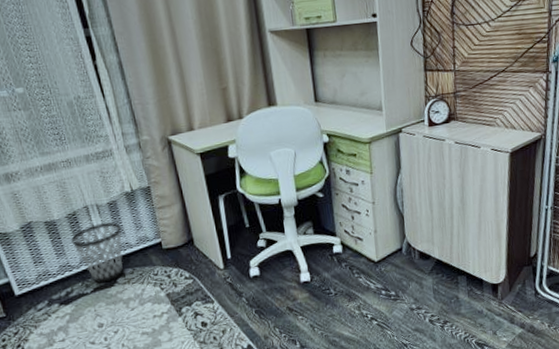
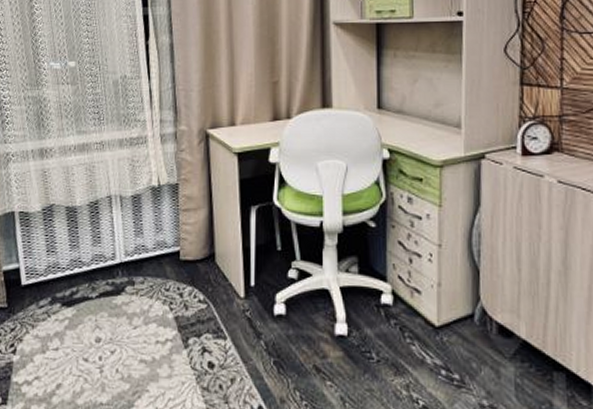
wastebasket: present [71,222,123,284] -> none [88,218,141,289]

